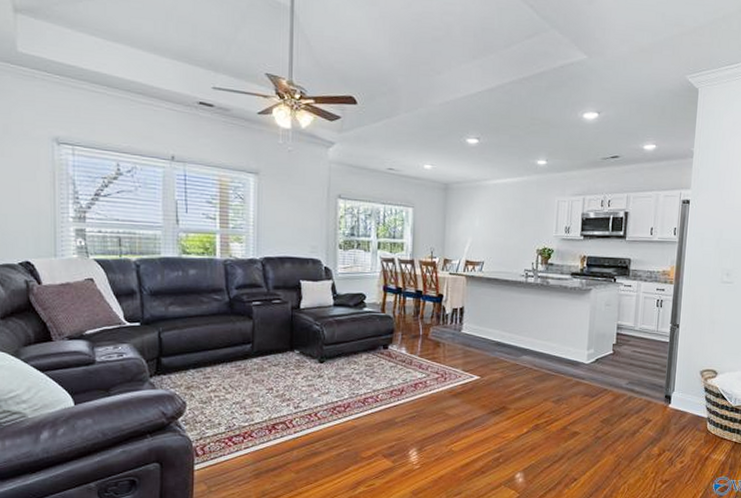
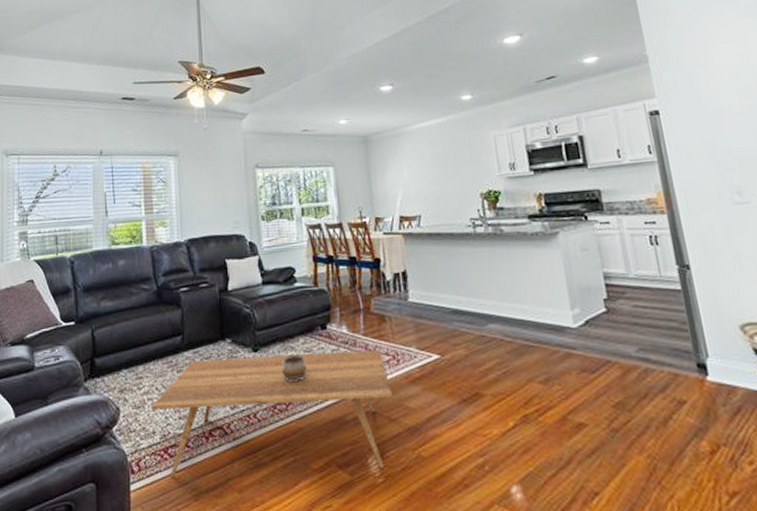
coffee table: none [217,366,436,460] -> present [151,349,392,477]
decorative bowl: none [343,368,368,389] -> present [281,355,308,381]

